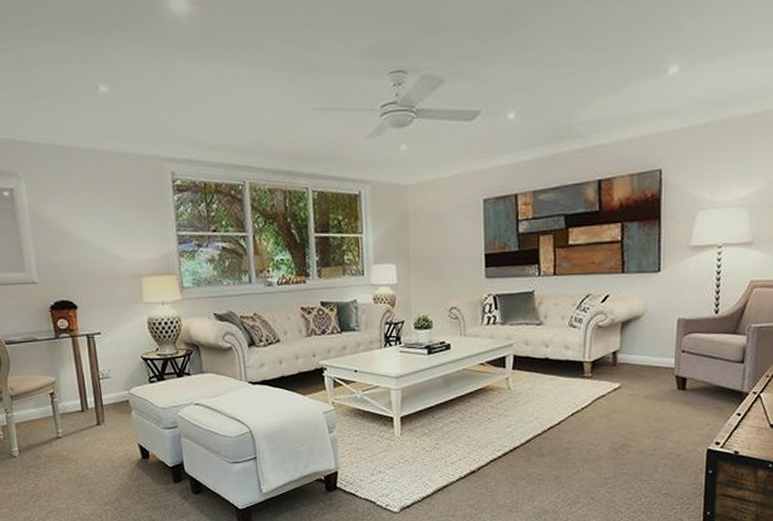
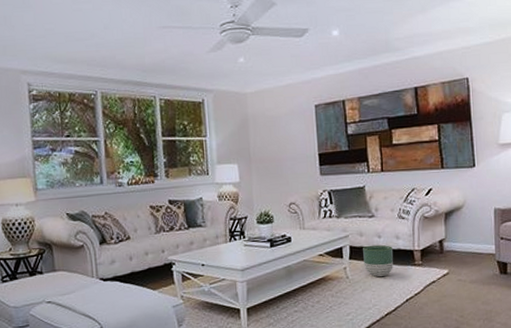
planter: none [528,354,560,389] -> present [363,244,393,277]

